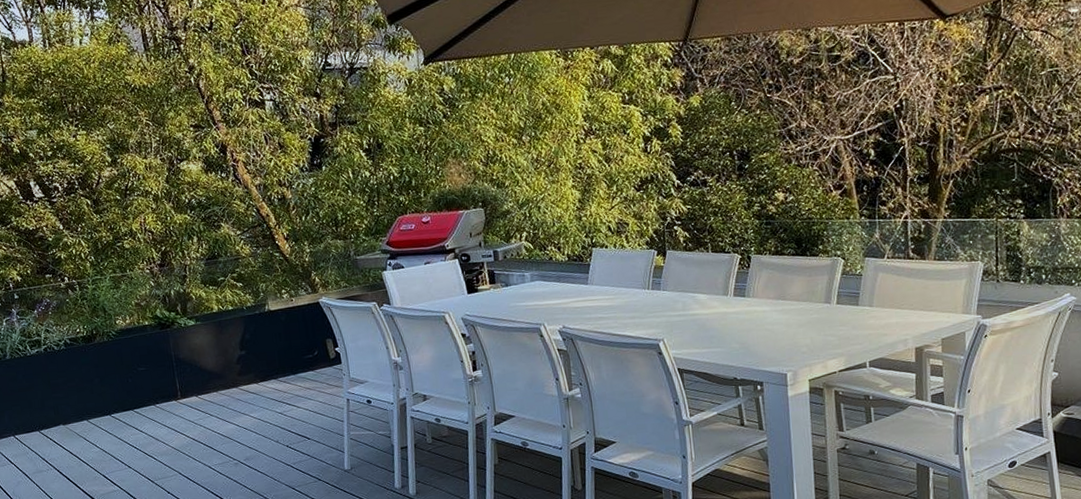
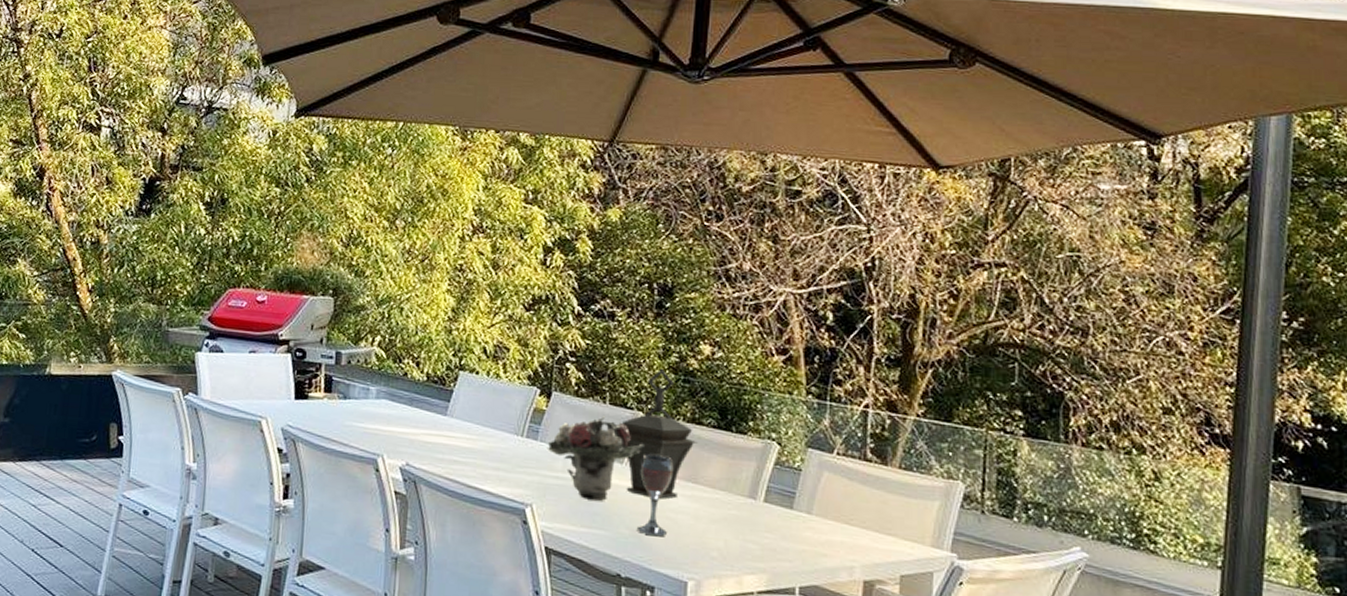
flower arrangement: none [668,262,742,328] -> present [547,416,644,501]
lantern: none [723,217,782,317] -> present [622,368,697,499]
cup: none [741,283,767,345] -> present [636,454,674,537]

